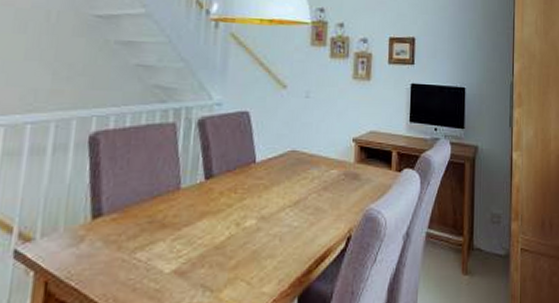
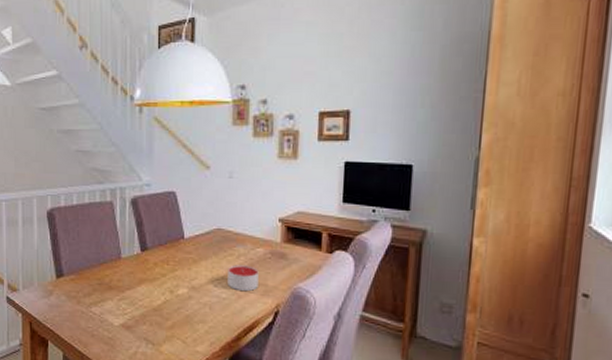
candle: none [300,189,332,218] -> present [228,265,259,292]

